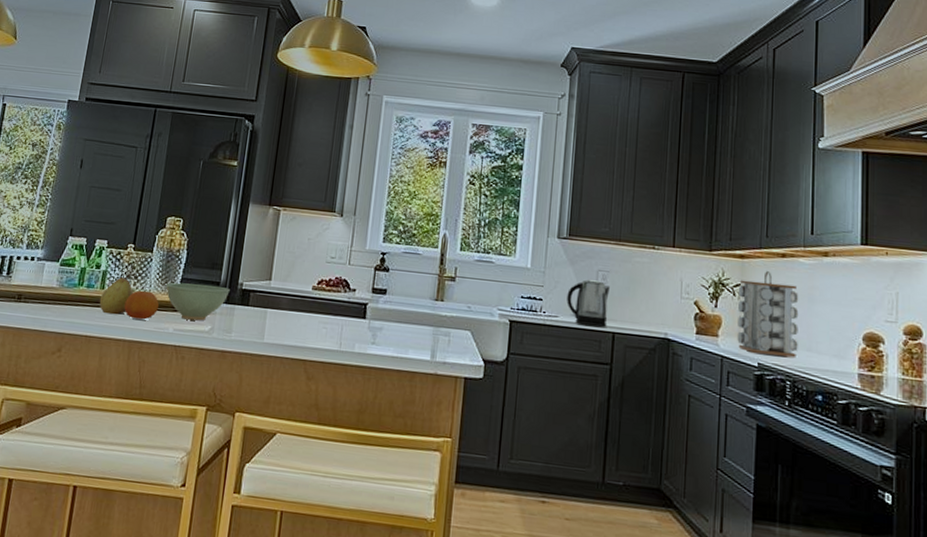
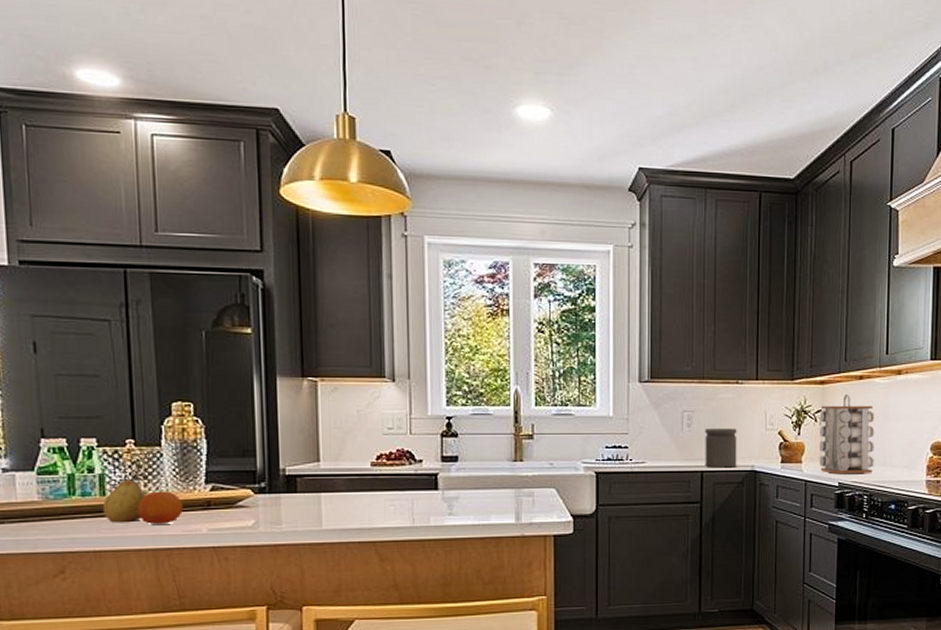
bowl: present [166,282,230,321] -> none [188,475,271,517]
kettle: present [567,279,610,328] -> none [653,422,696,469]
jar: none [617,290,652,333] -> present [705,428,737,468]

